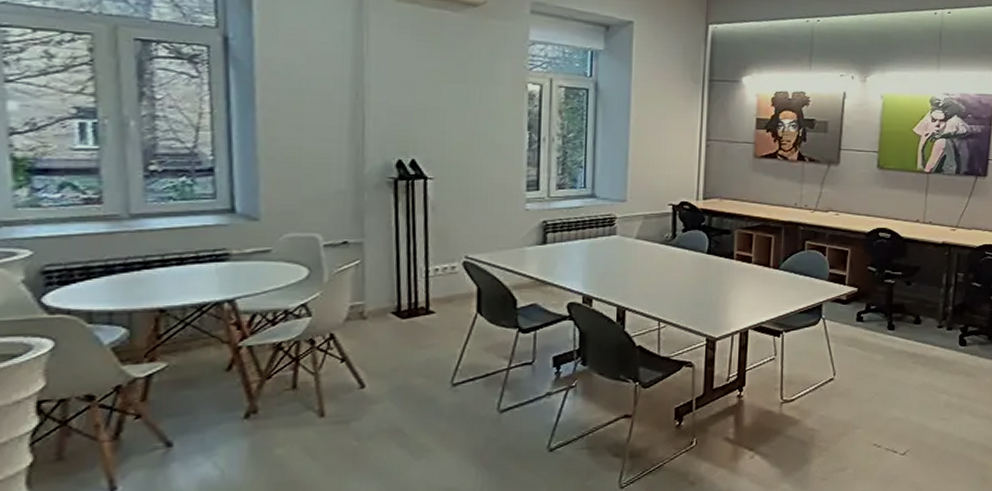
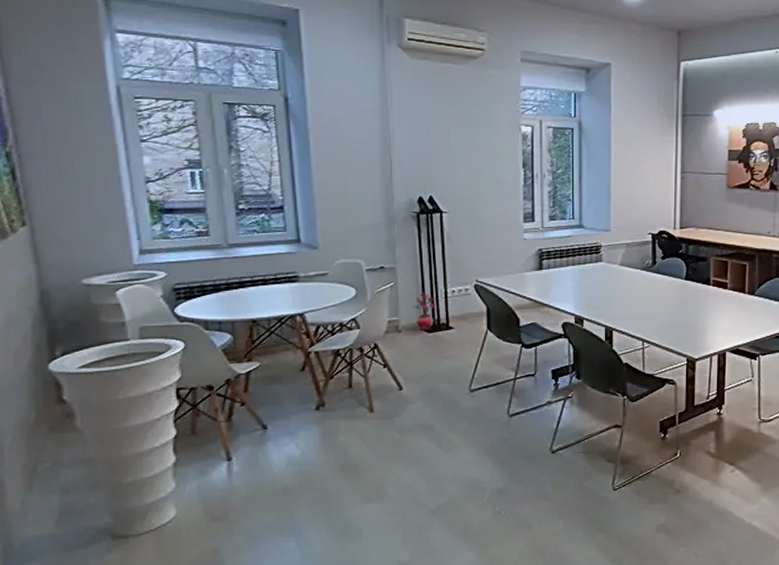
potted plant: none [382,272,410,318] -> present [411,293,433,332]

